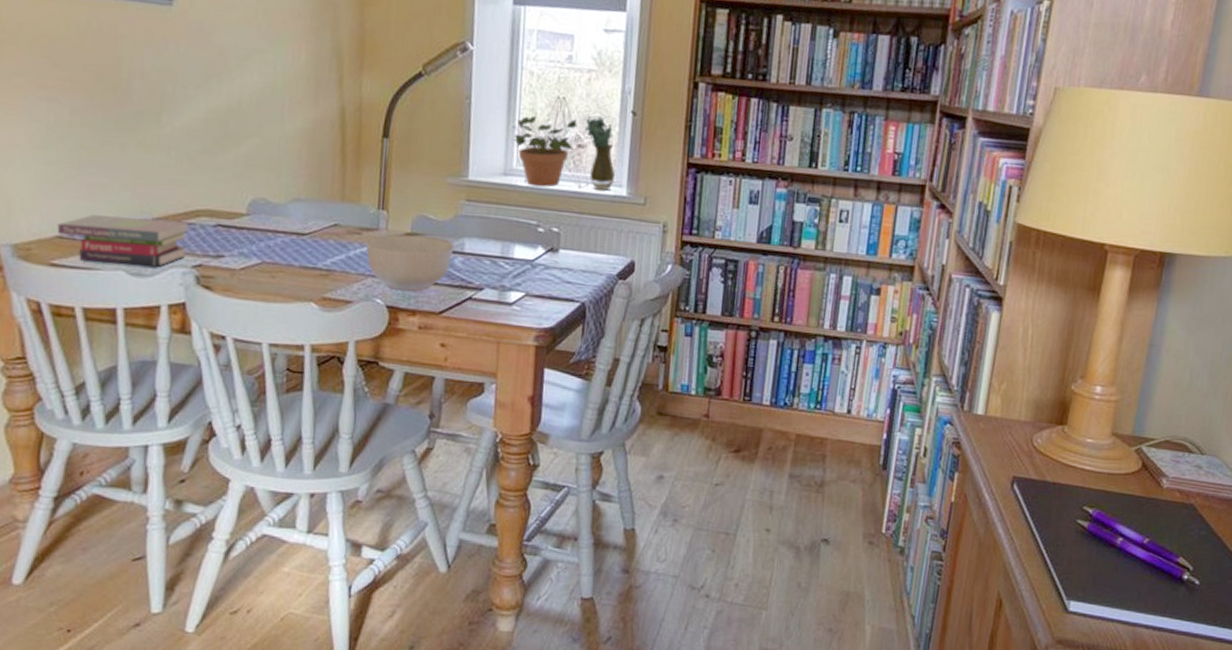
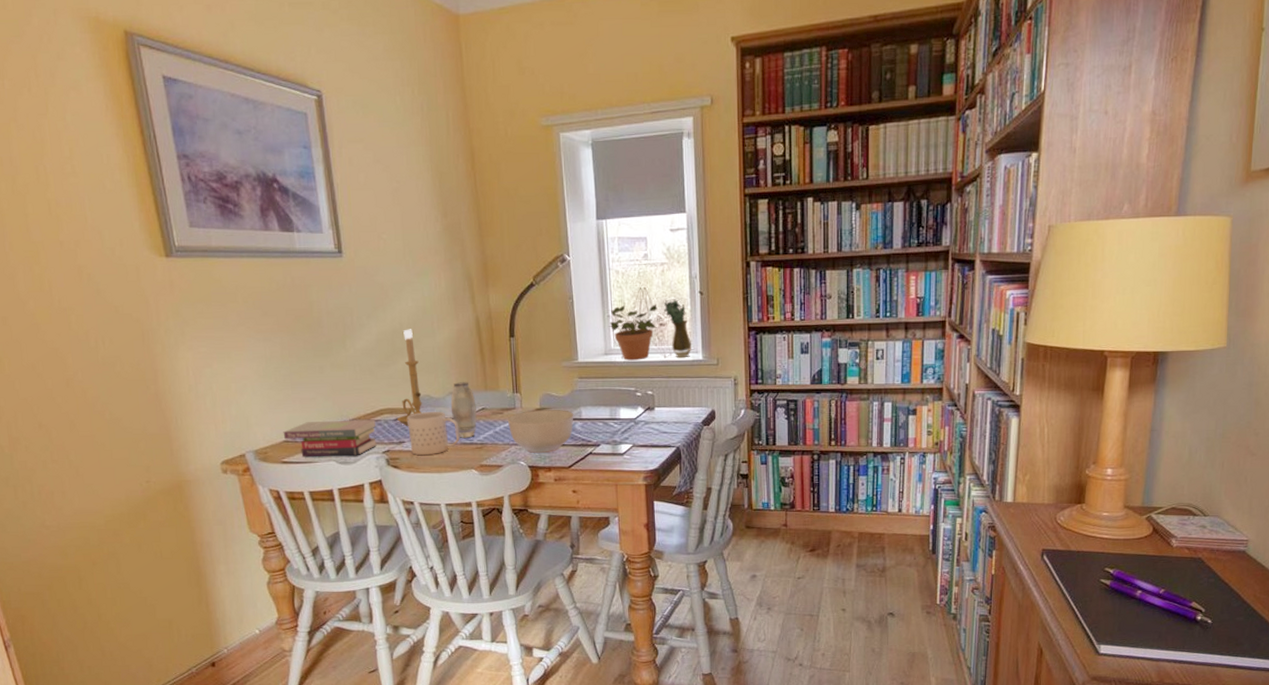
candle holder: none [218,109,258,236] -> present [397,329,422,426]
mug: none [231,220,300,278] -> present [407,411,460,456]
vase: none [292,186,327,261] -> present [450,382,477,438]

